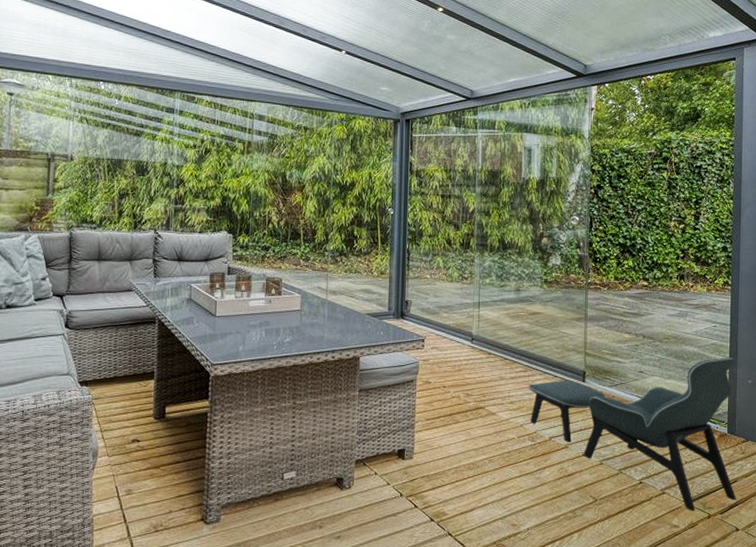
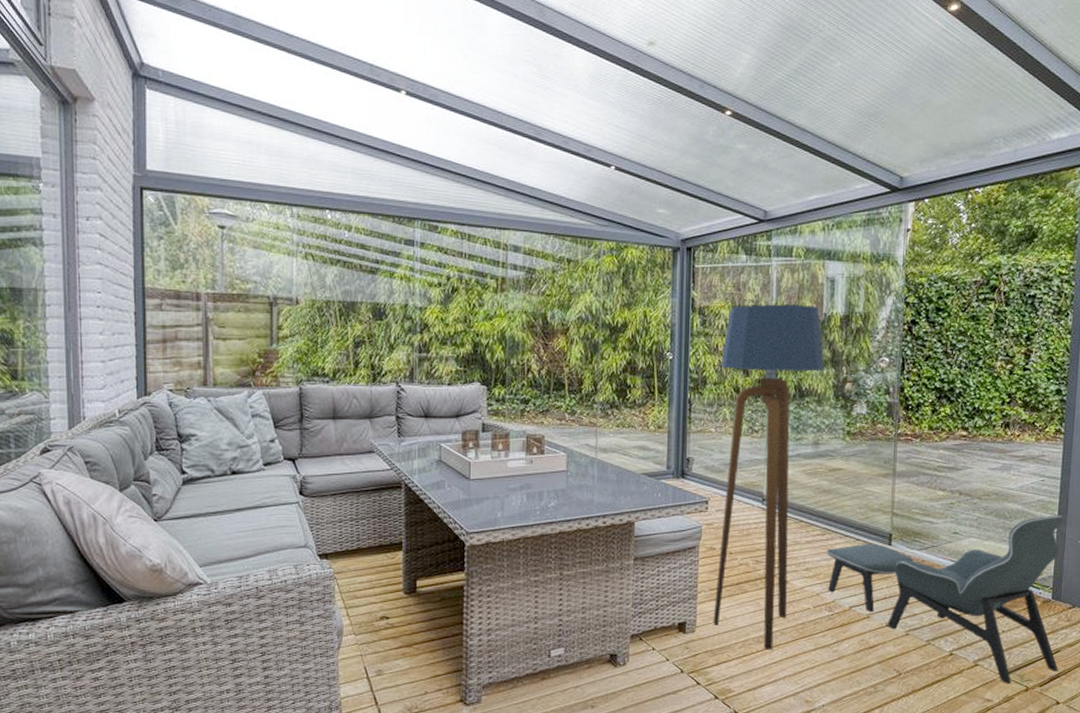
floor lamp: none [429,169,524,476] -> present [713,304,825,650]

